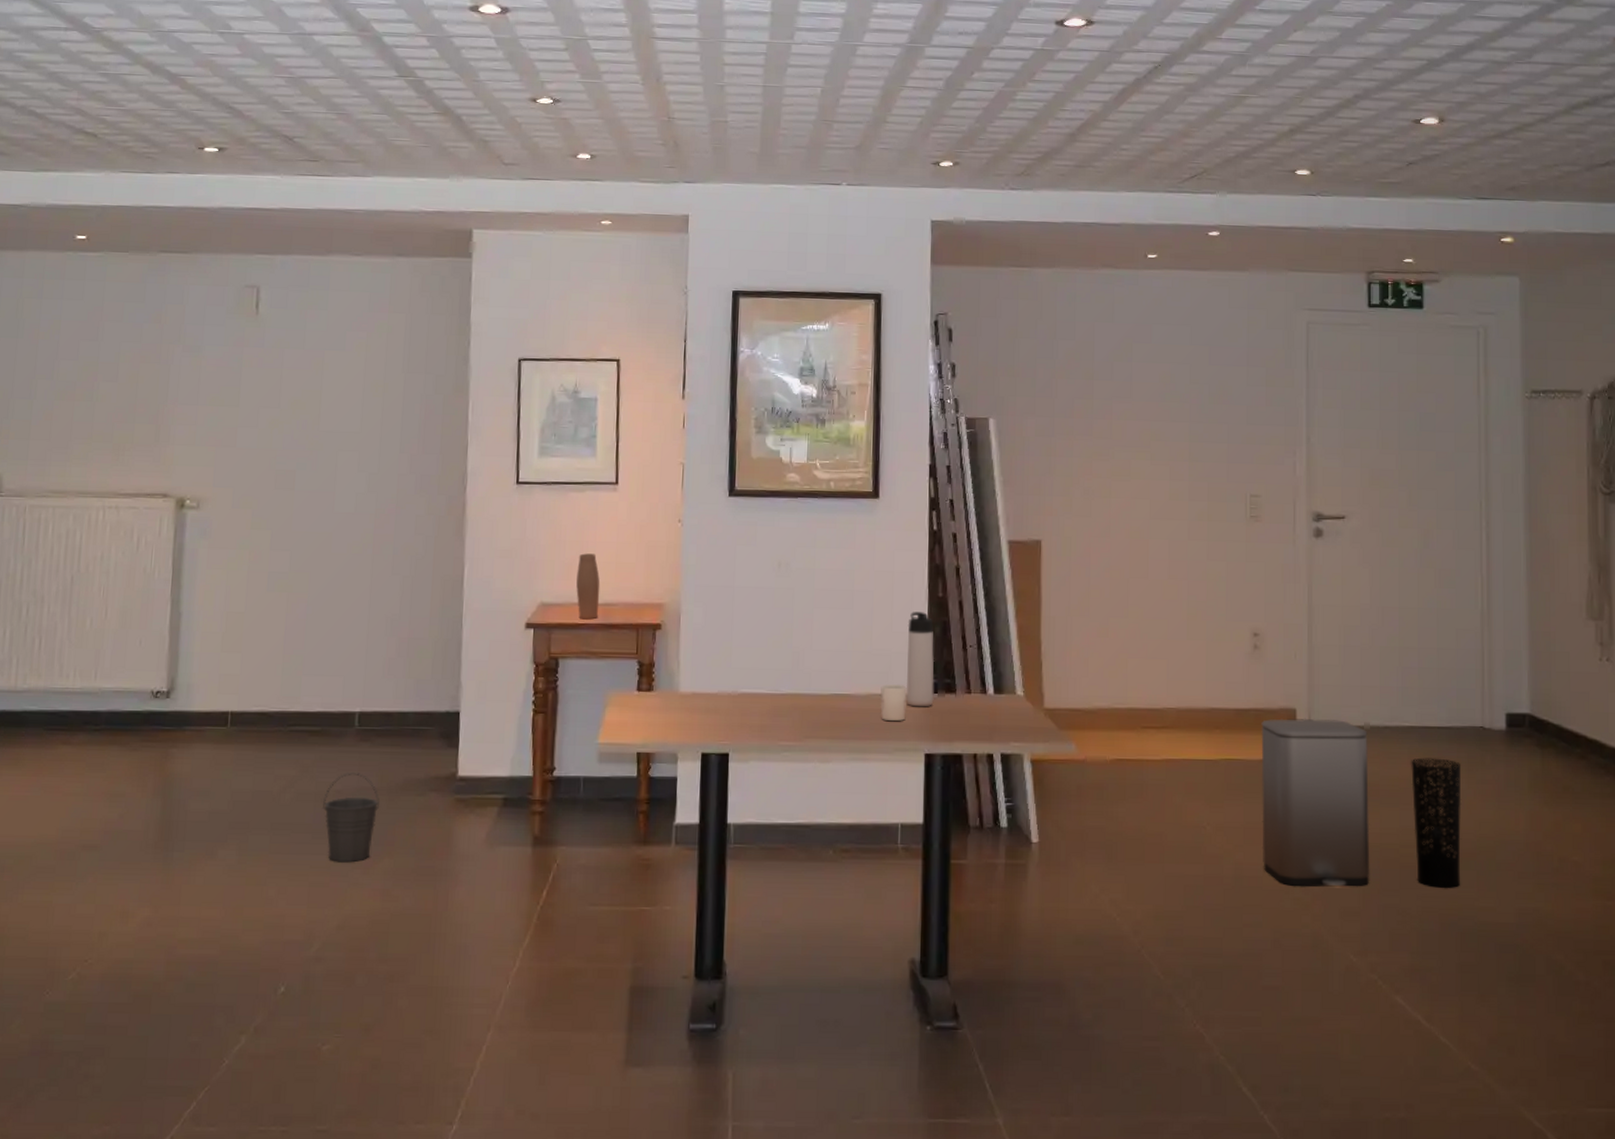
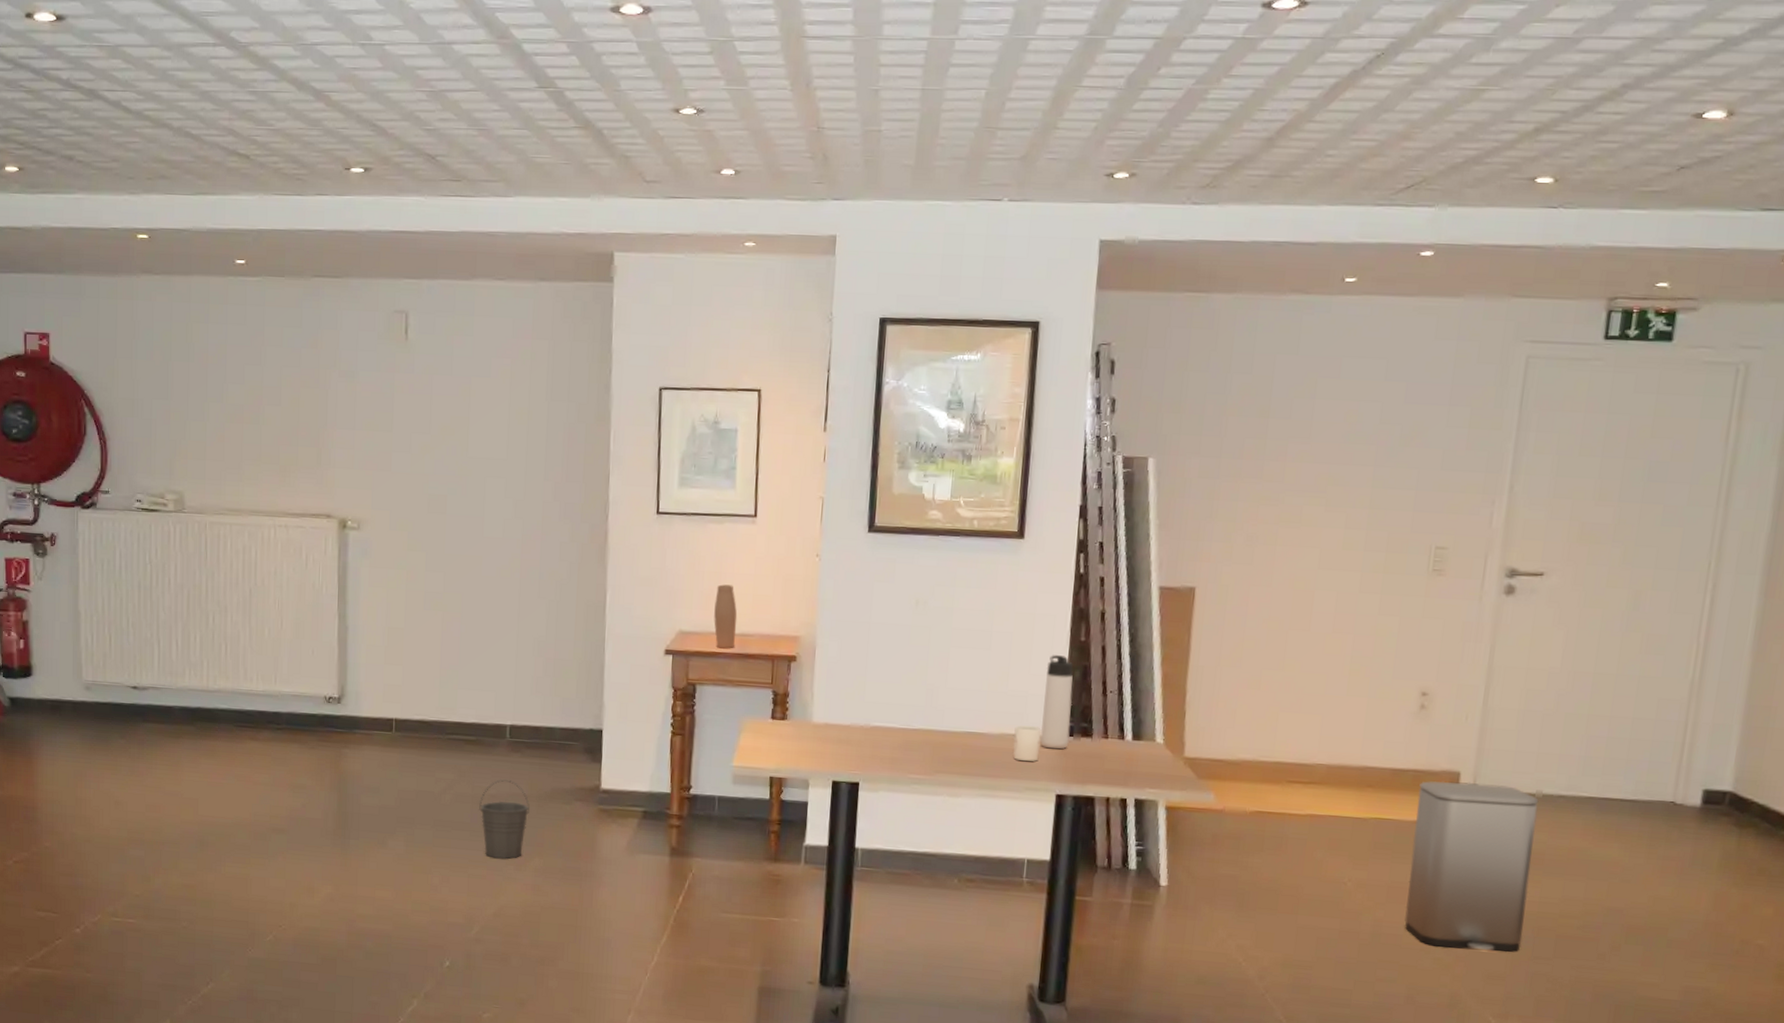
umbrella stand: present [1410,757,1462,889] -> none [1573,829,1643,962]

